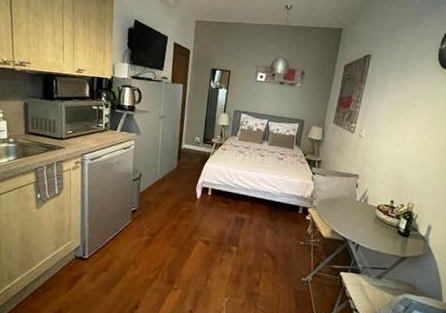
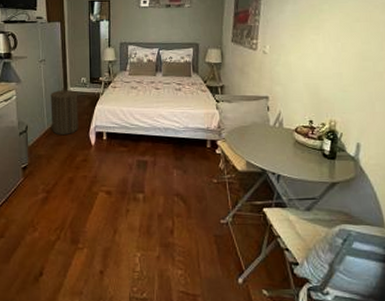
laundry hamper: none [163,144,191,186] -> present [50,88,79,135]

